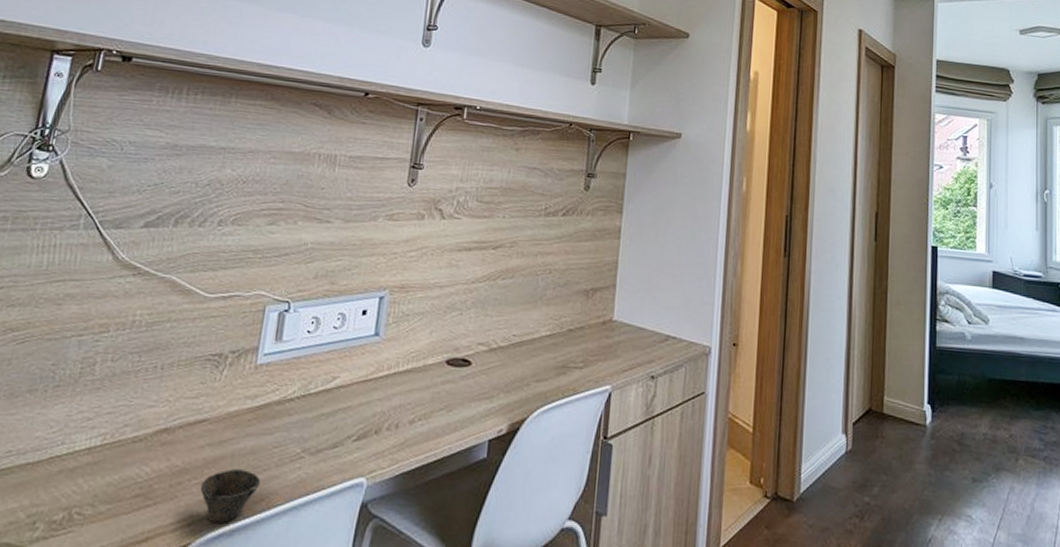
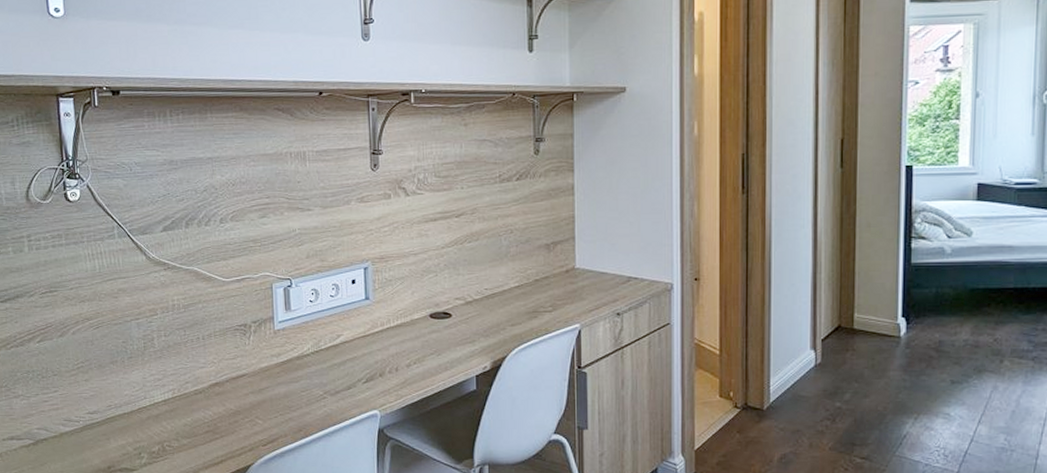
cup: present [200,469,261,523] -> none [252,409,297,448]

